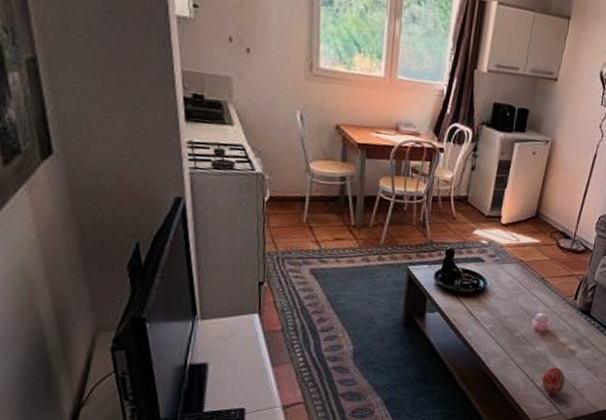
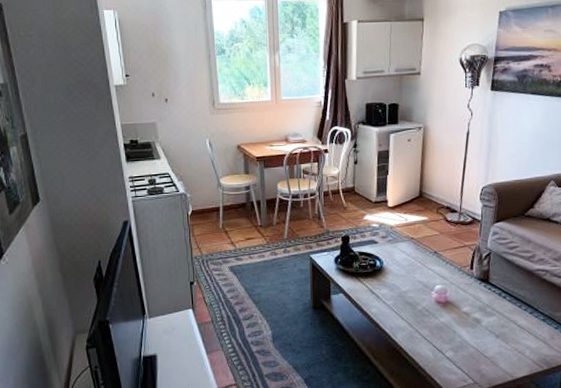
decorative egg: present [541,367,566,394] -> none [450,337,475,364]

